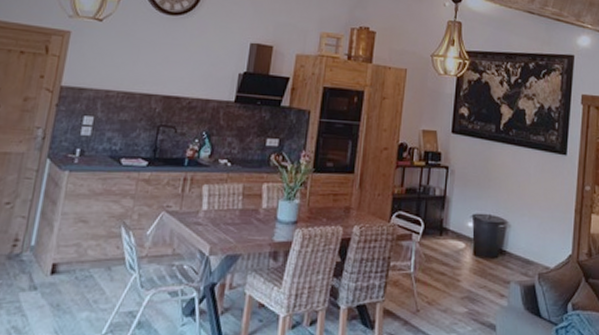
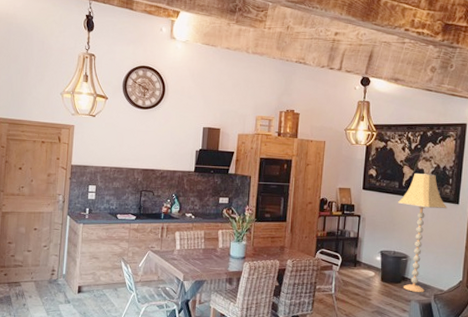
floor lamp: none [495,113,553,270] -> present [398,172,447,292]

